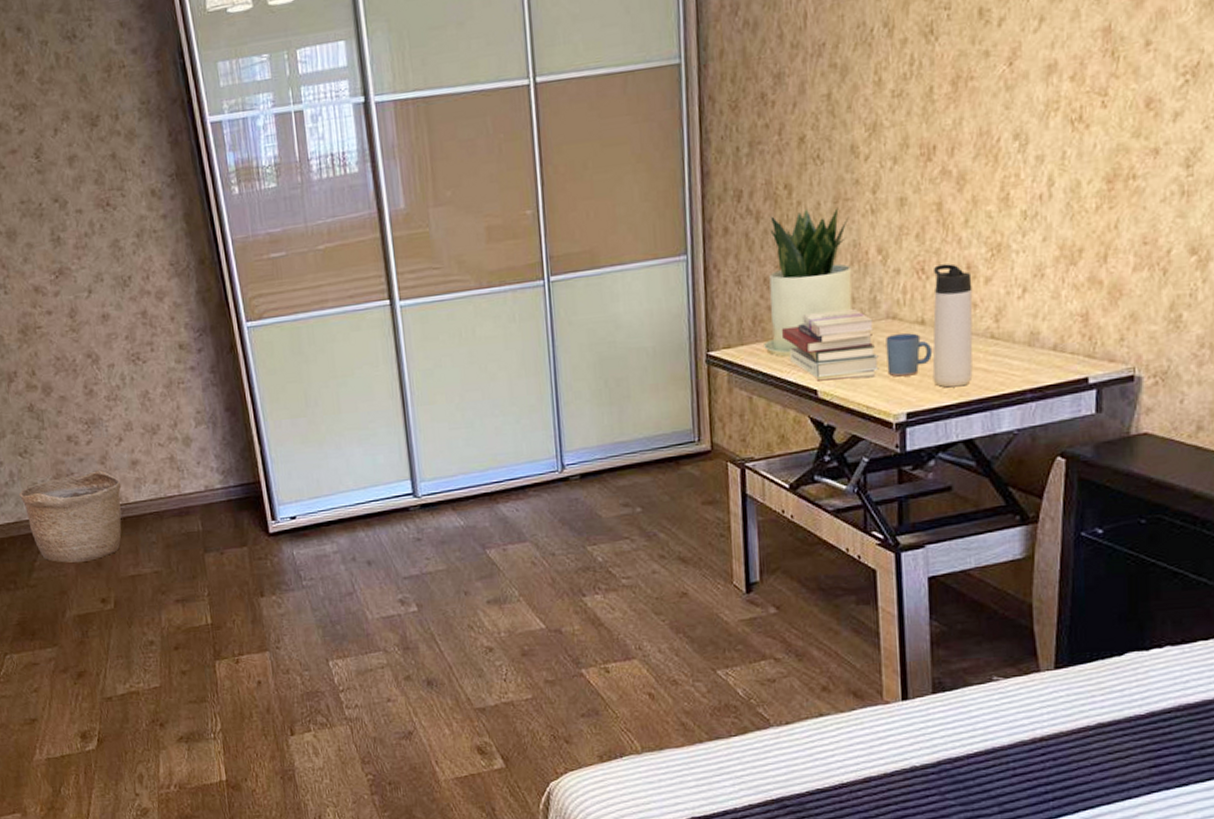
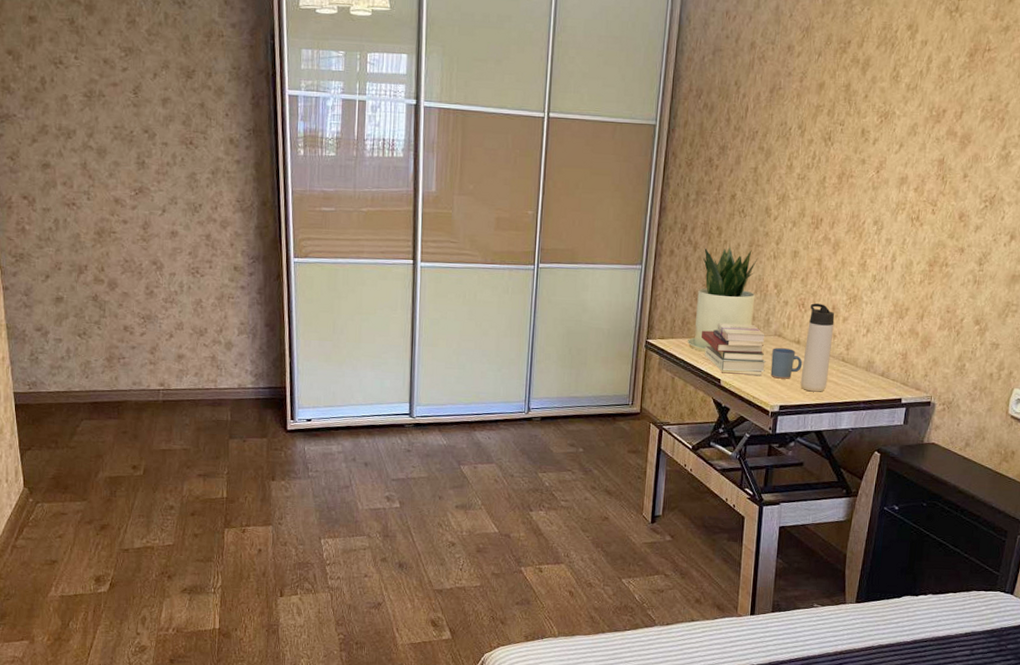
basket: present [18,470,122,563] -> none [72,358,166,433]

